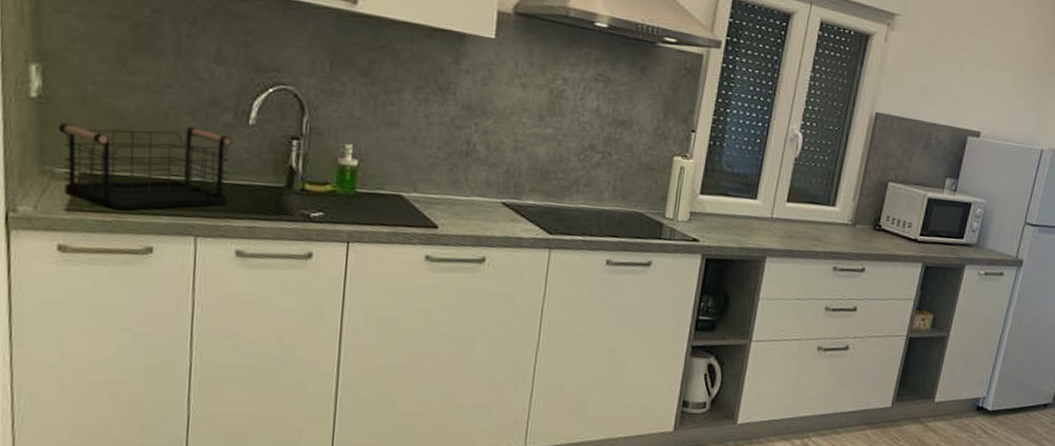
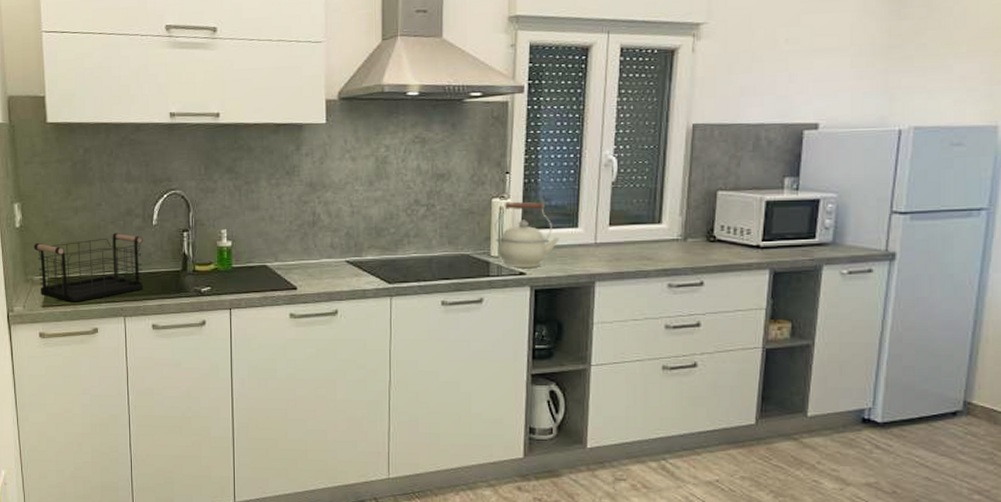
kettle: none [672,161,737,236] -> present [495,201,559,269]

